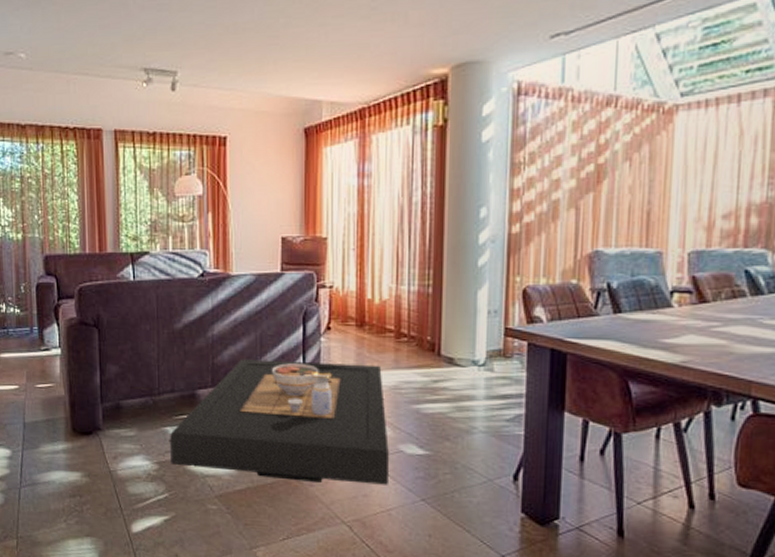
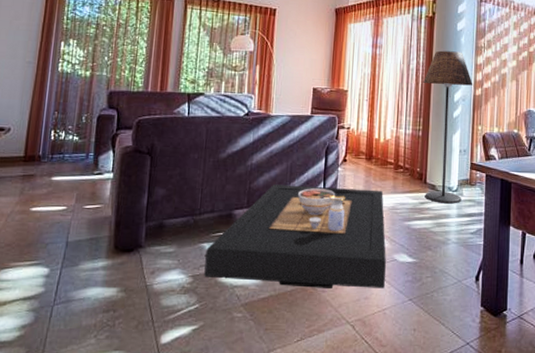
floor lamp: none [432,173,508,382] -> present [423,50,473,204]

